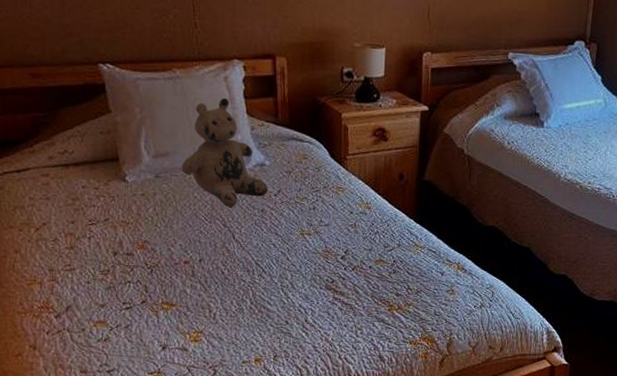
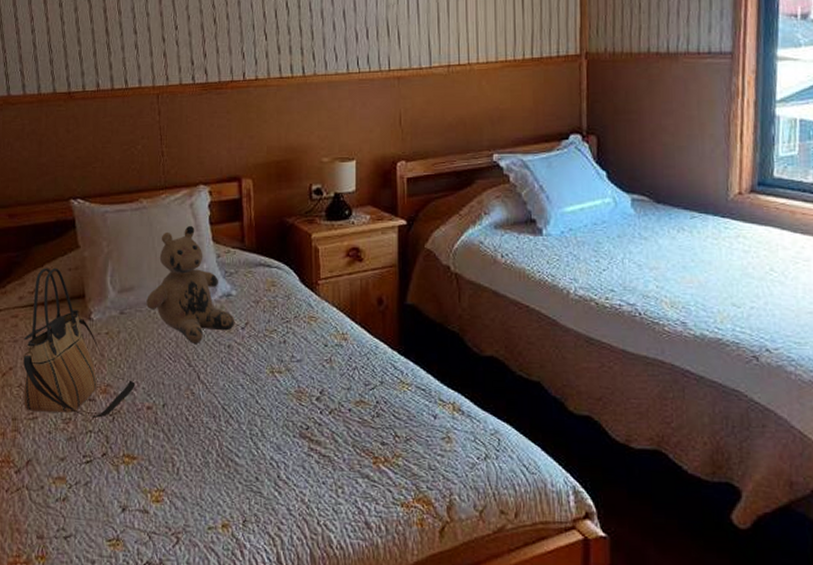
tote bag: none [56,130,171,270] -> present [22,268,134,418]

